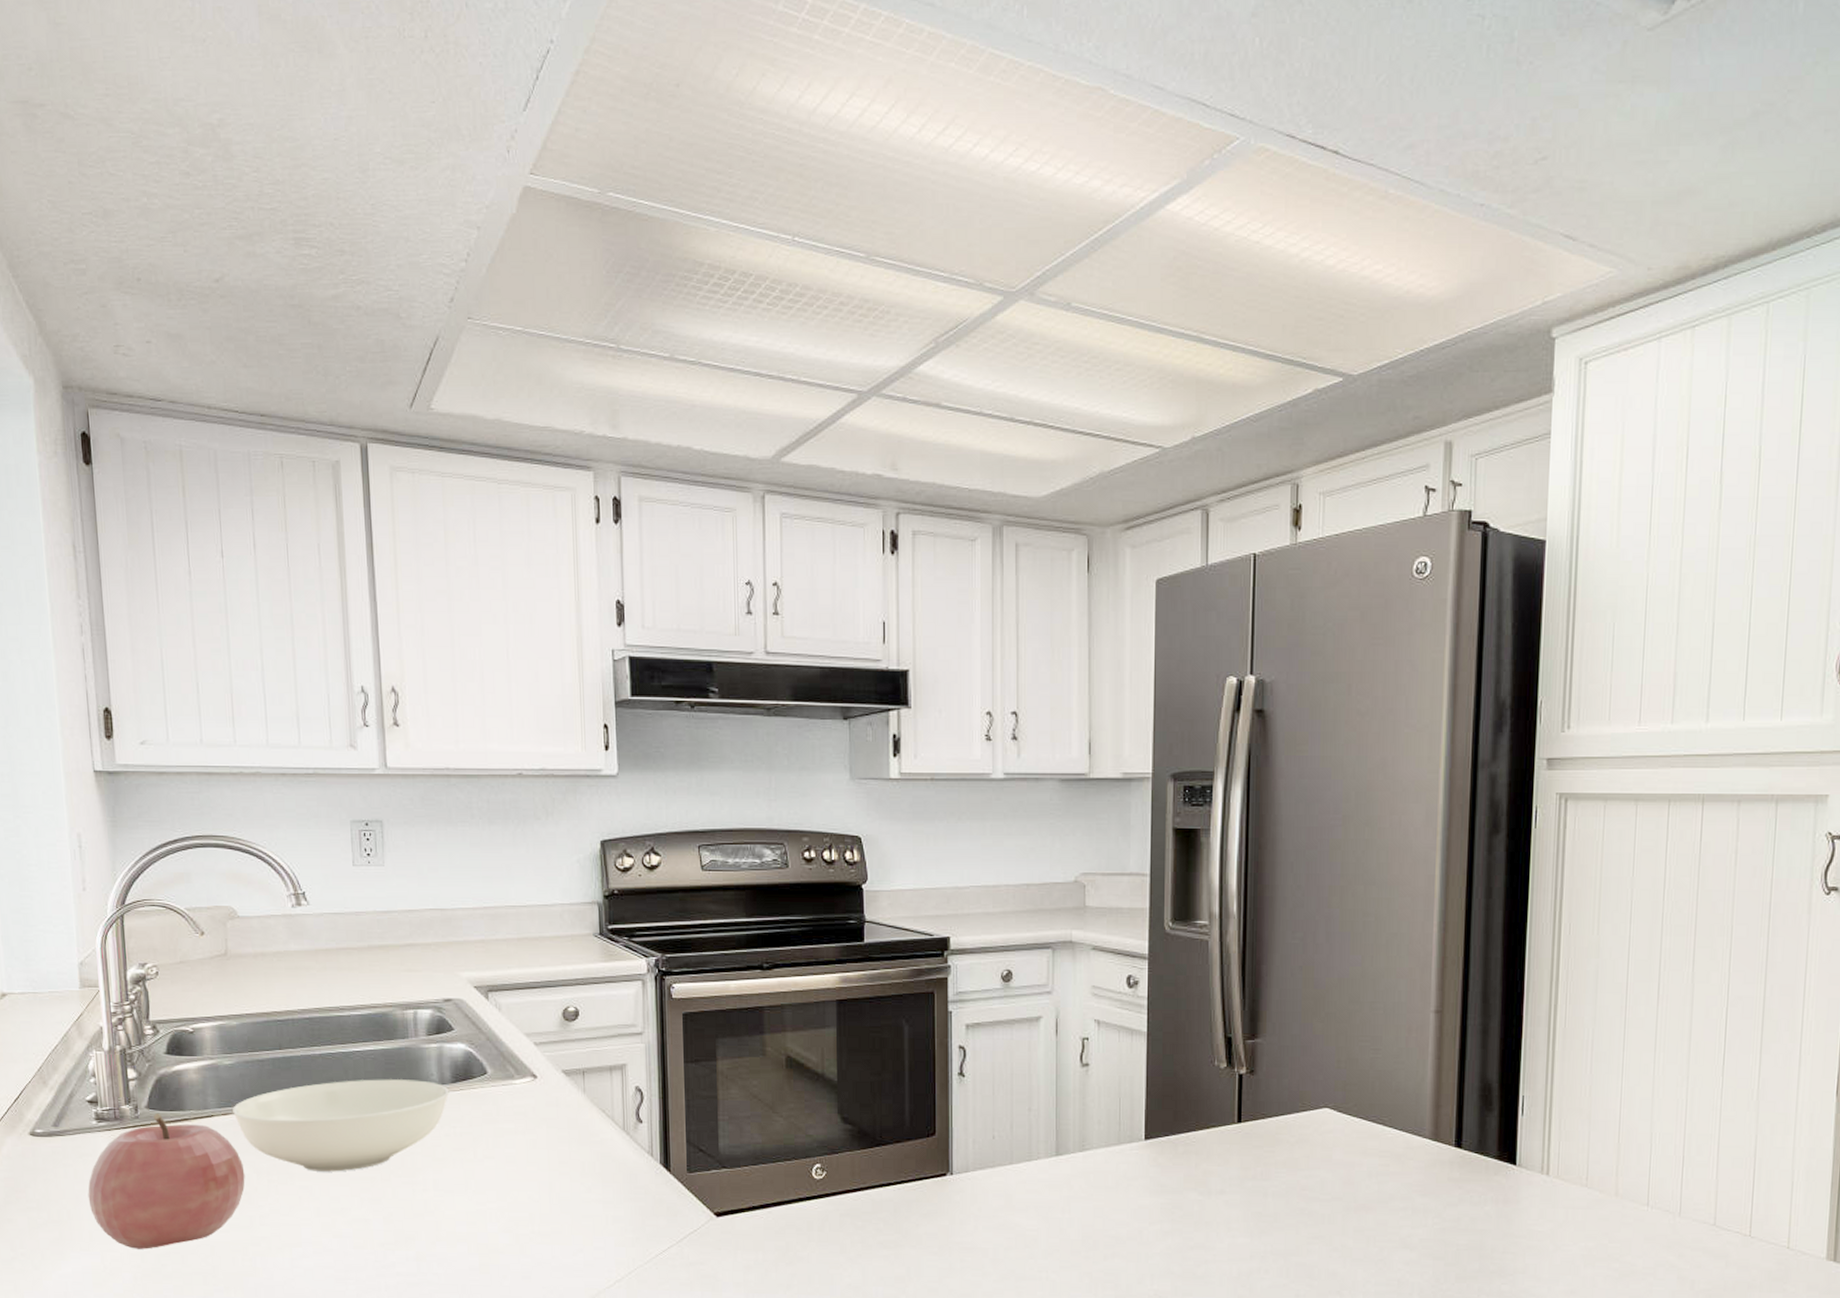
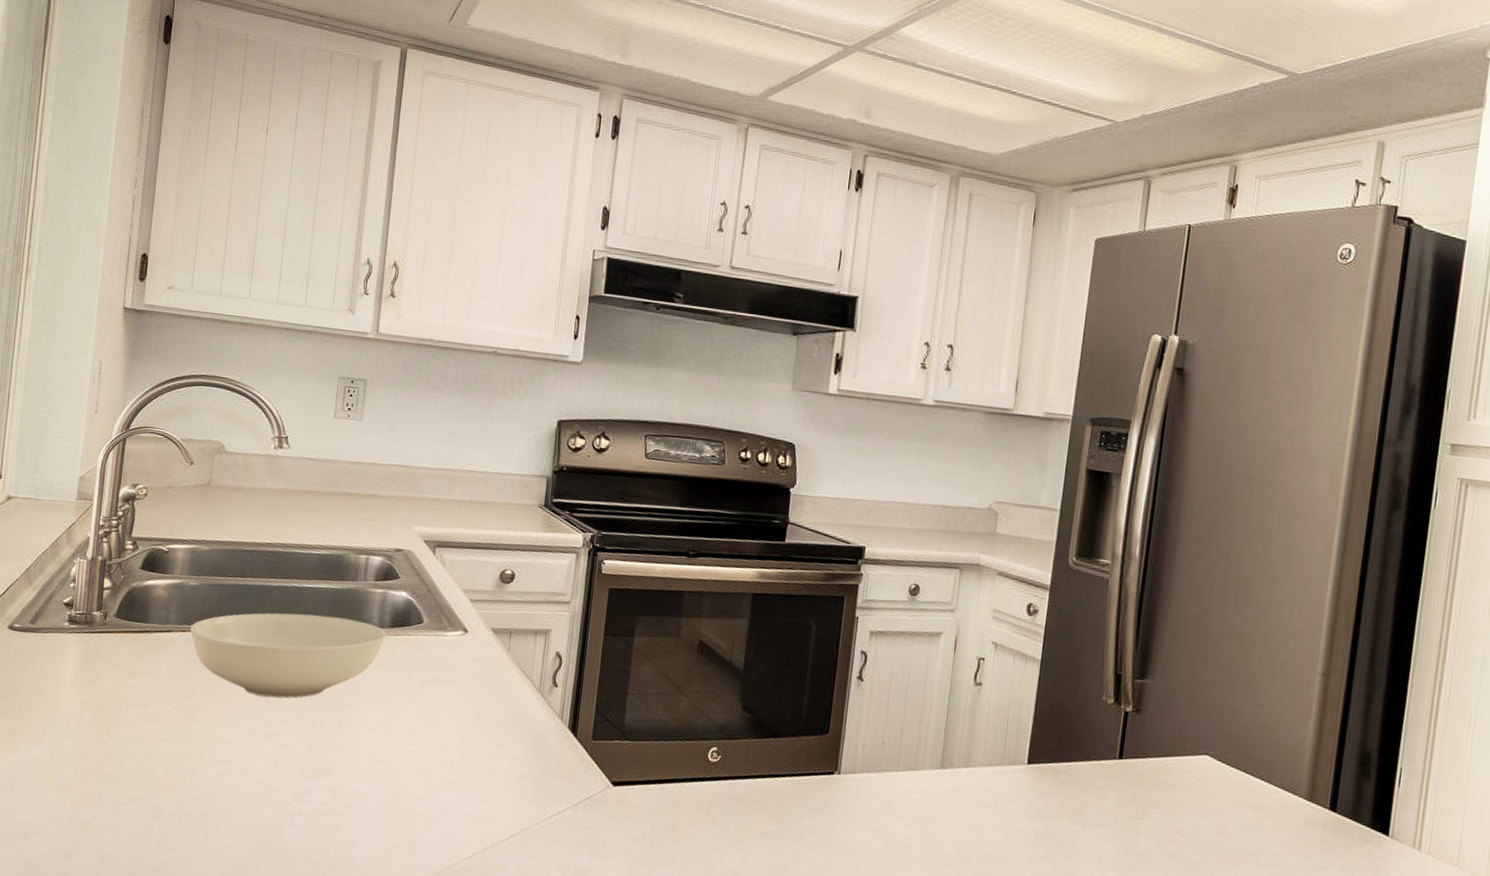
fruit: present [87,1112,245,1250] -> none [48,622,191,748]

